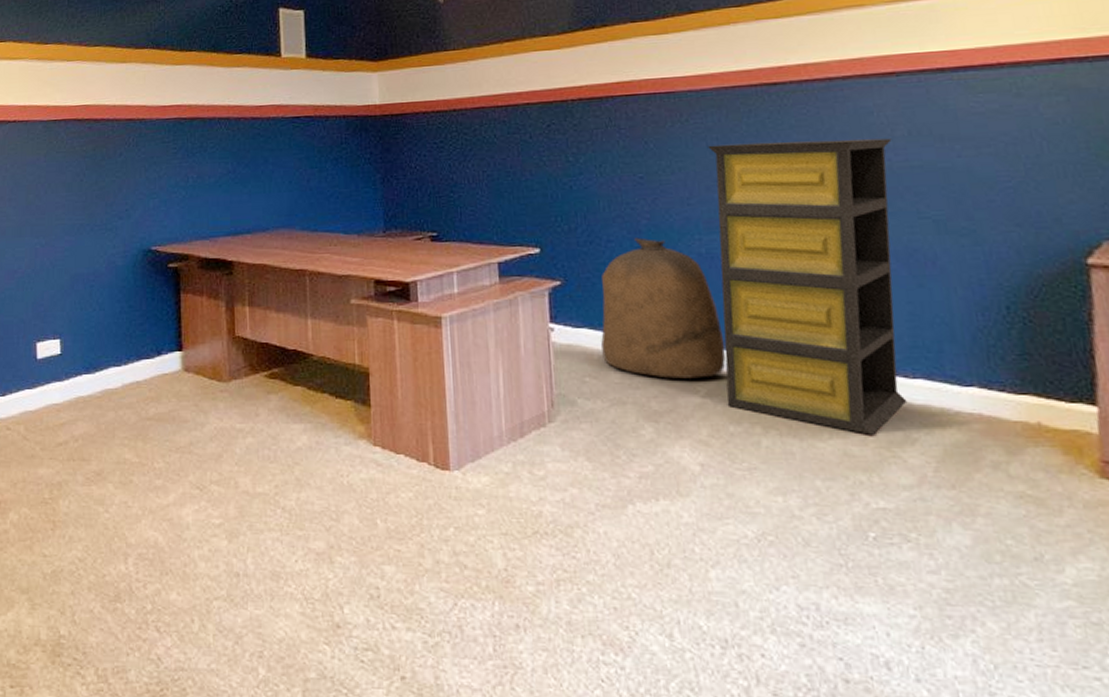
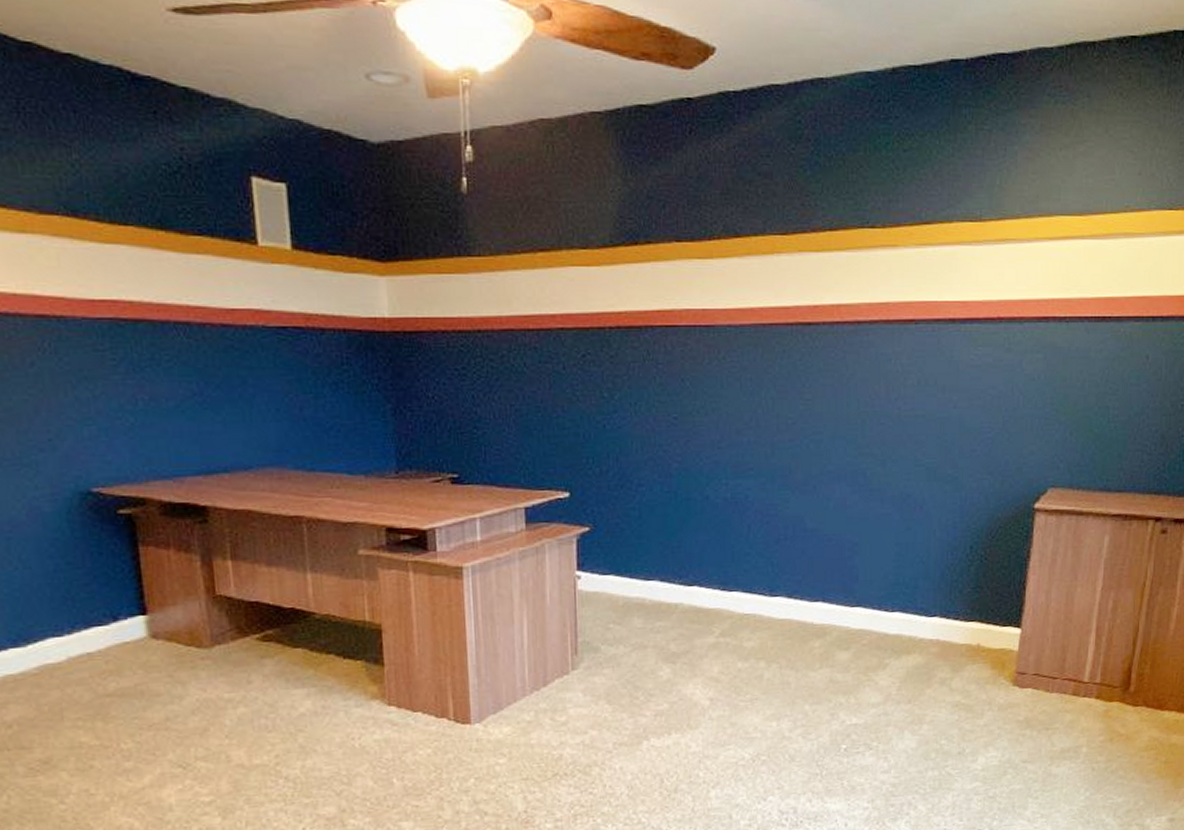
bag: present [600,237,726,379] -> none [625,481,741,622]
bookshelf: present [708,138,908,435] -> none [738,385,903,663]

